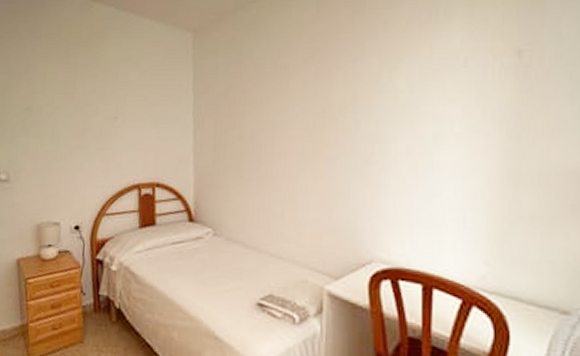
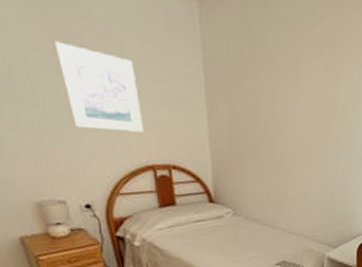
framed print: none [75,83,135,153] -> present [55,41,144,133]

